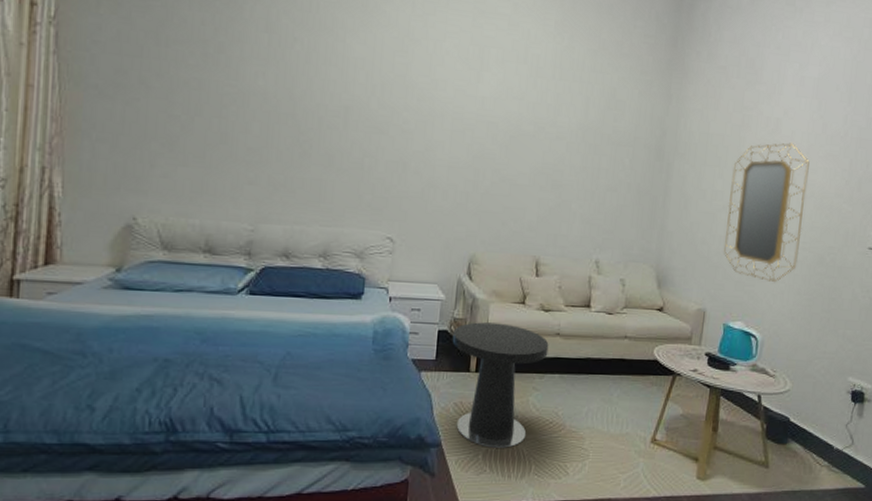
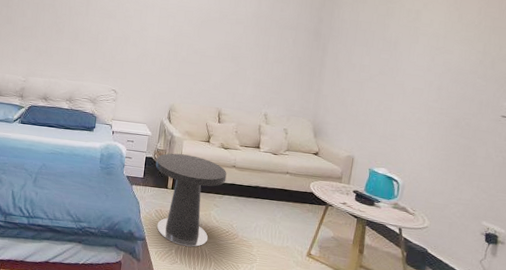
home mirror: present [723,142,810,283] -> none [369,29,447,140]

